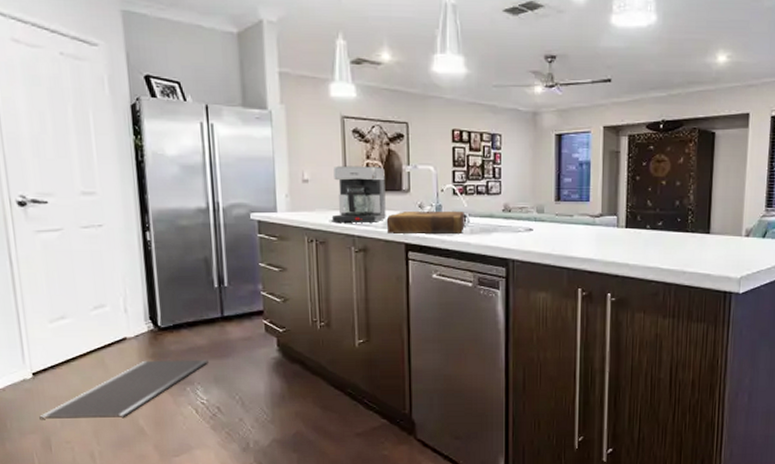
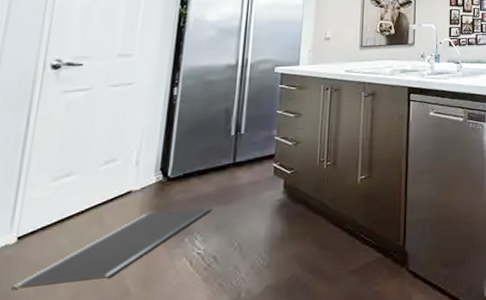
coffee maker: present [331,165,386,223] -> none [346,25,395,72]
cutting board: present [386,210,465,233] -> none [393,58,458,80]

